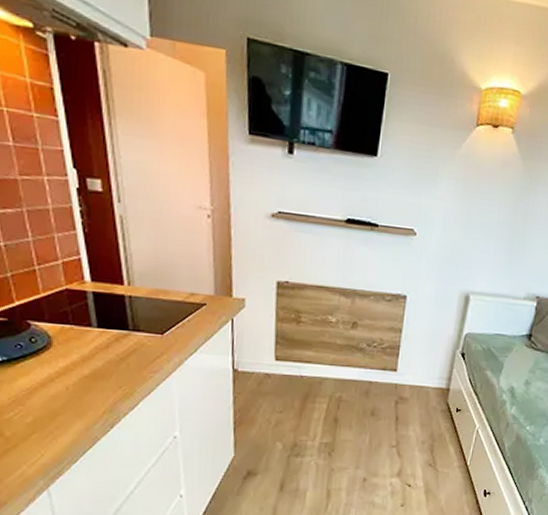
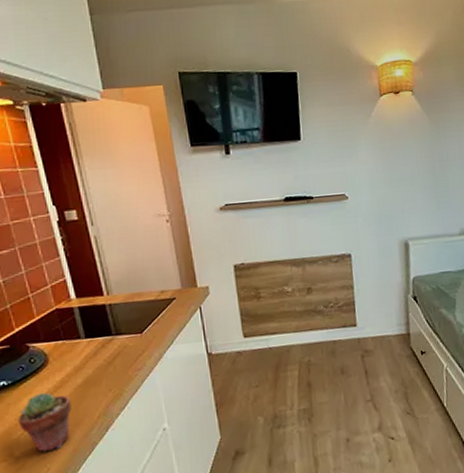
potted succulent: none [11,376,75,438] -> present [18,392,72,453]

